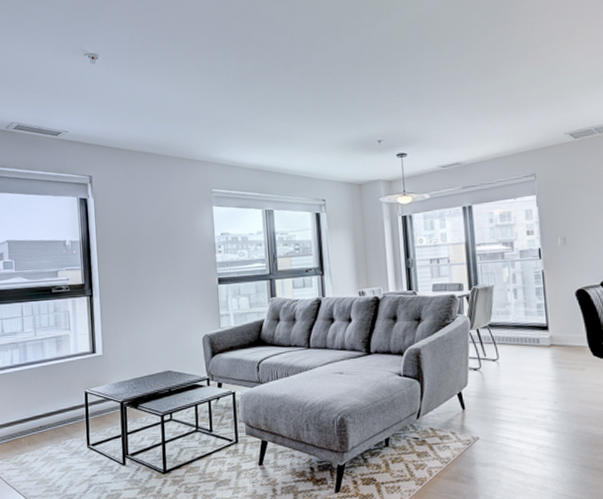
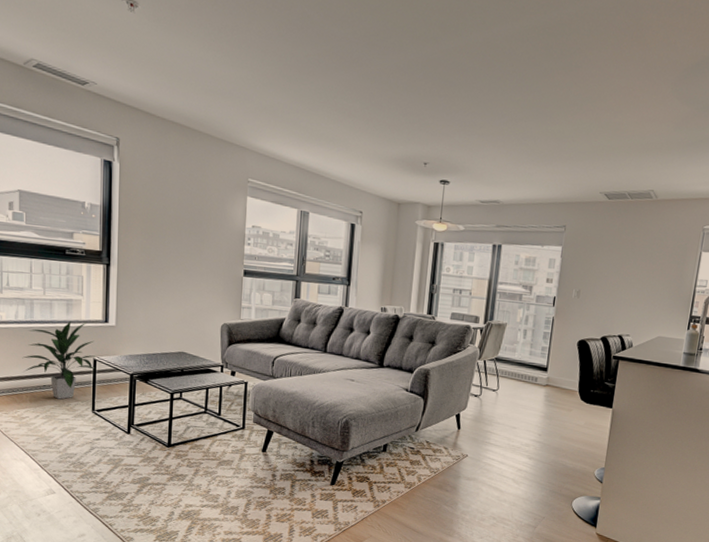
indoor plant: none [19,355,87,439] -> present [22,321,95,400]

